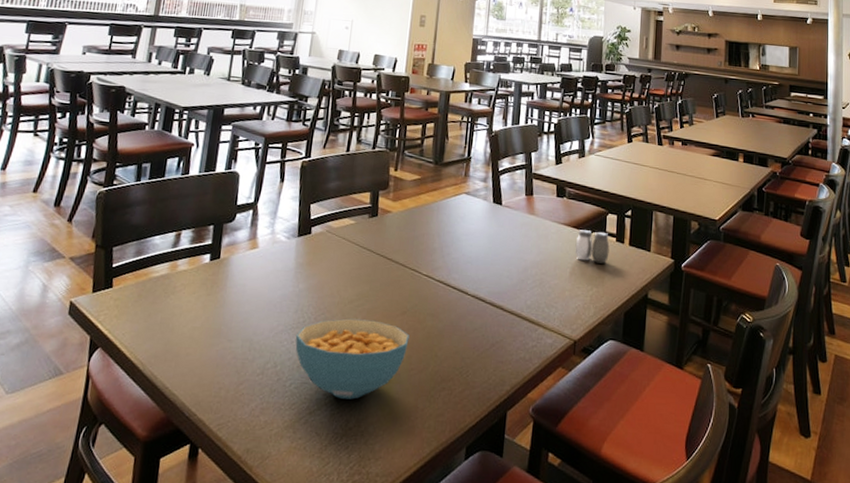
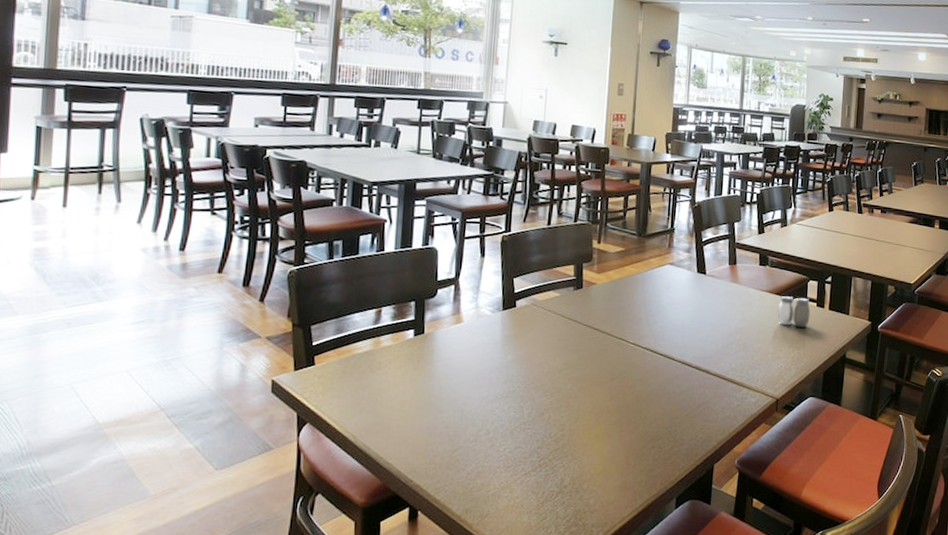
cereal bowl: present [295,318,410,400] -> none [506,386,619,460]

